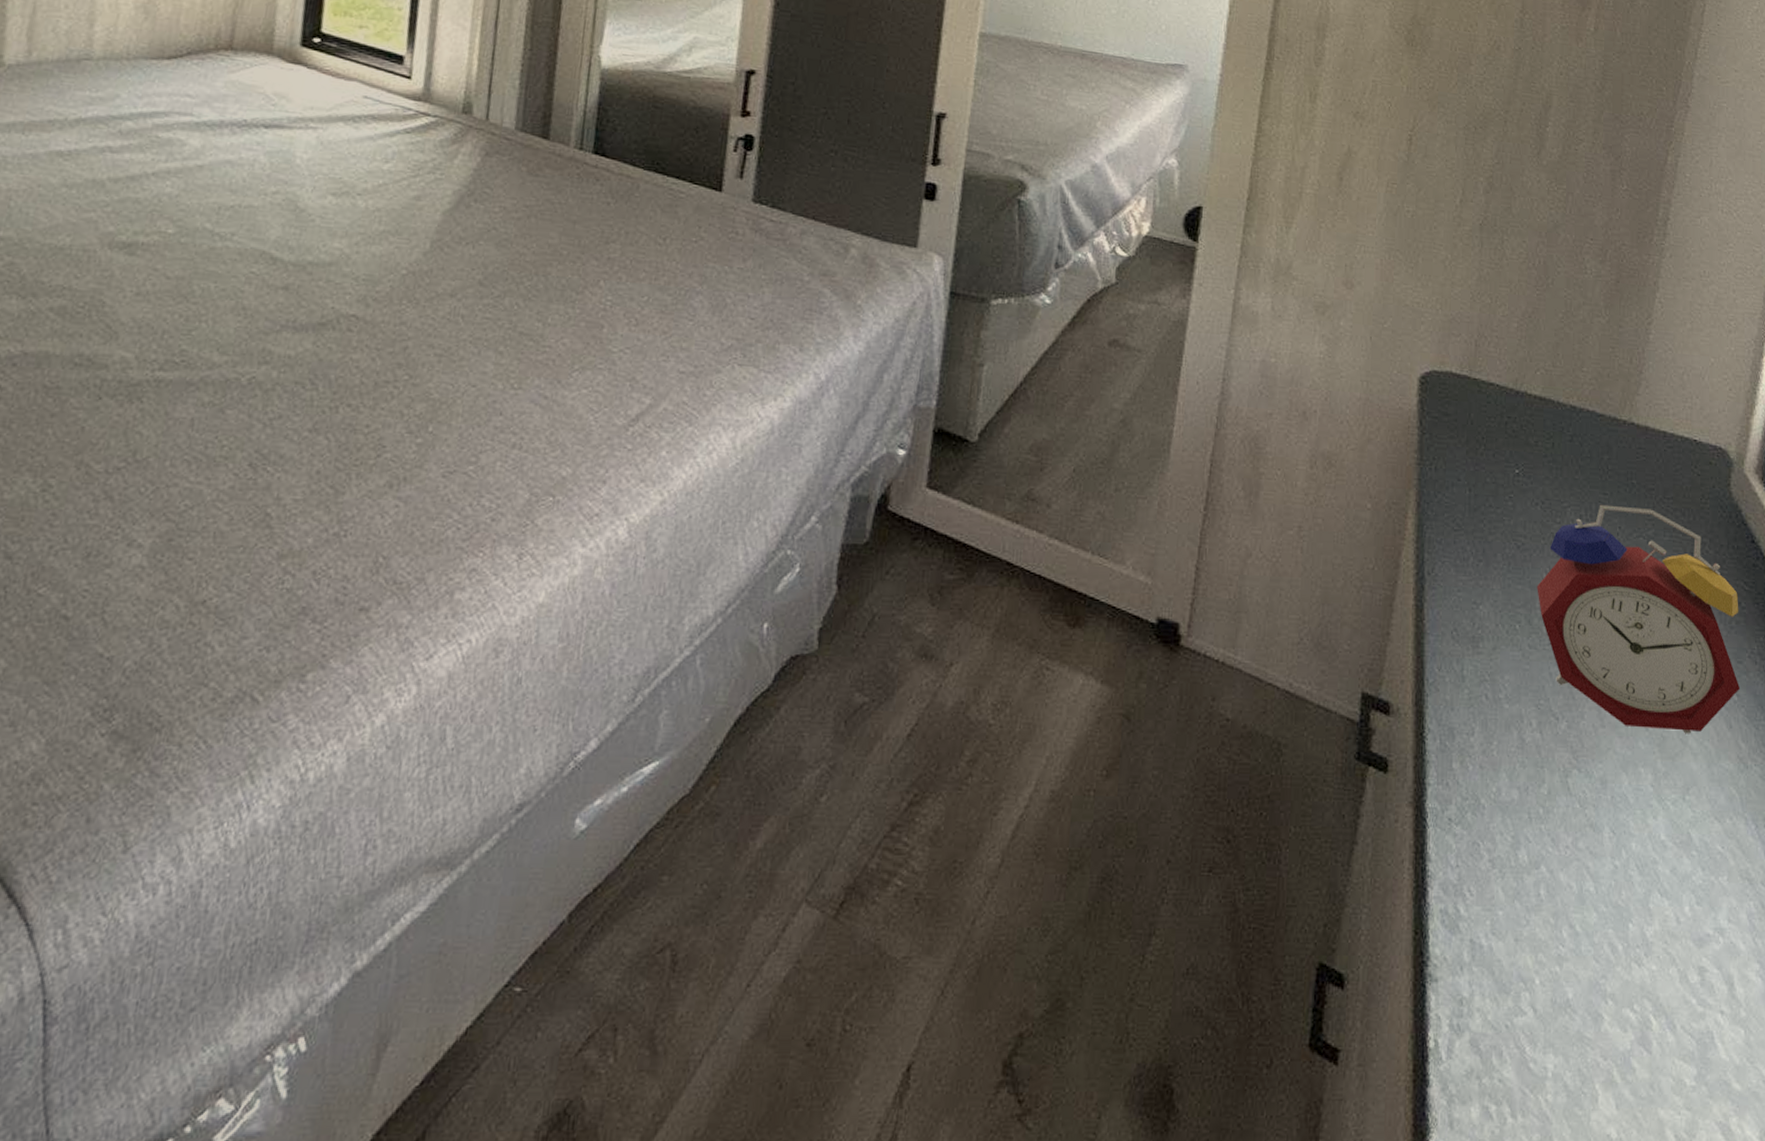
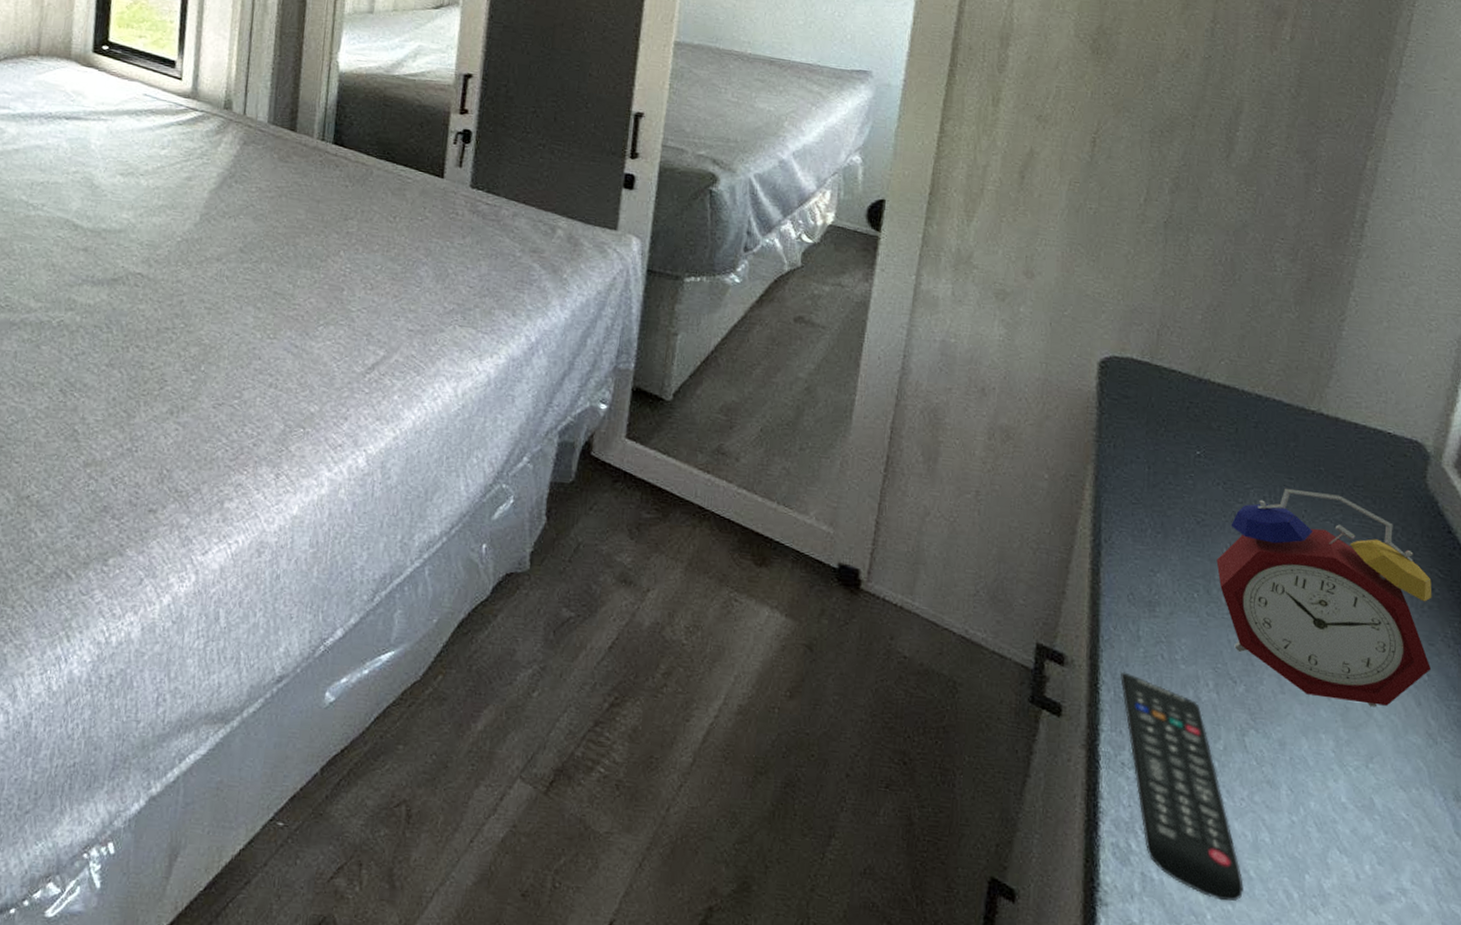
remote control: none [1446,717,1570,962] -> present [1121,672,1243,901]

